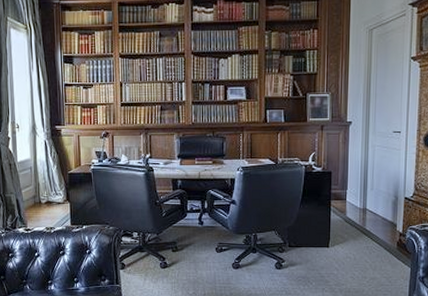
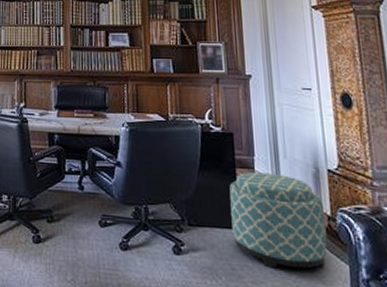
ottoman: none [324,202,397,274] -> present [229,172,327,269]

